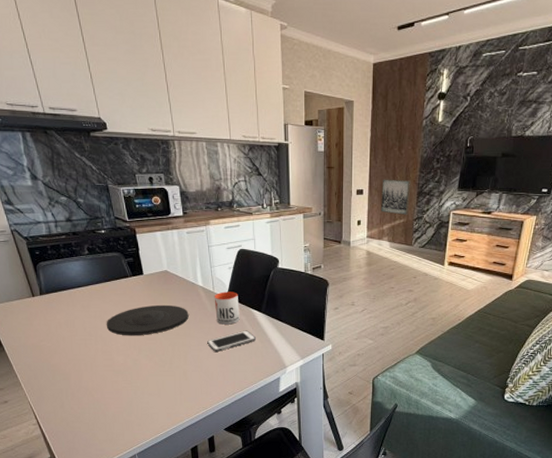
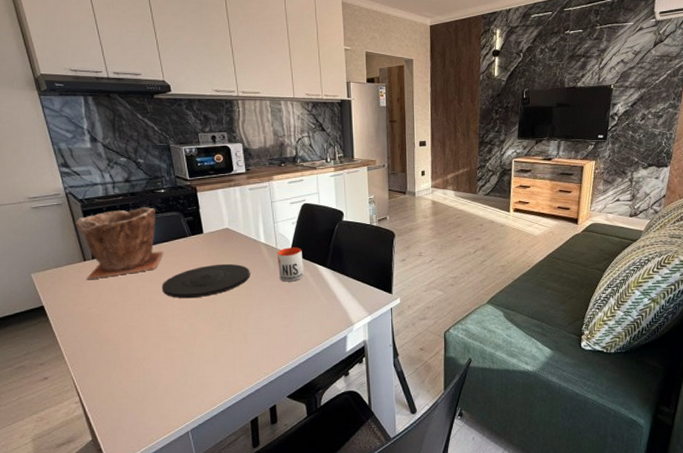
plant pot: none [22,247,107,315] -> present [75,207,164,280]
cell phone: present [207,330,256,352] -> none [269,287,321,311]
wall art: present [380,179,411,215] -> none [443,130,472,164]

